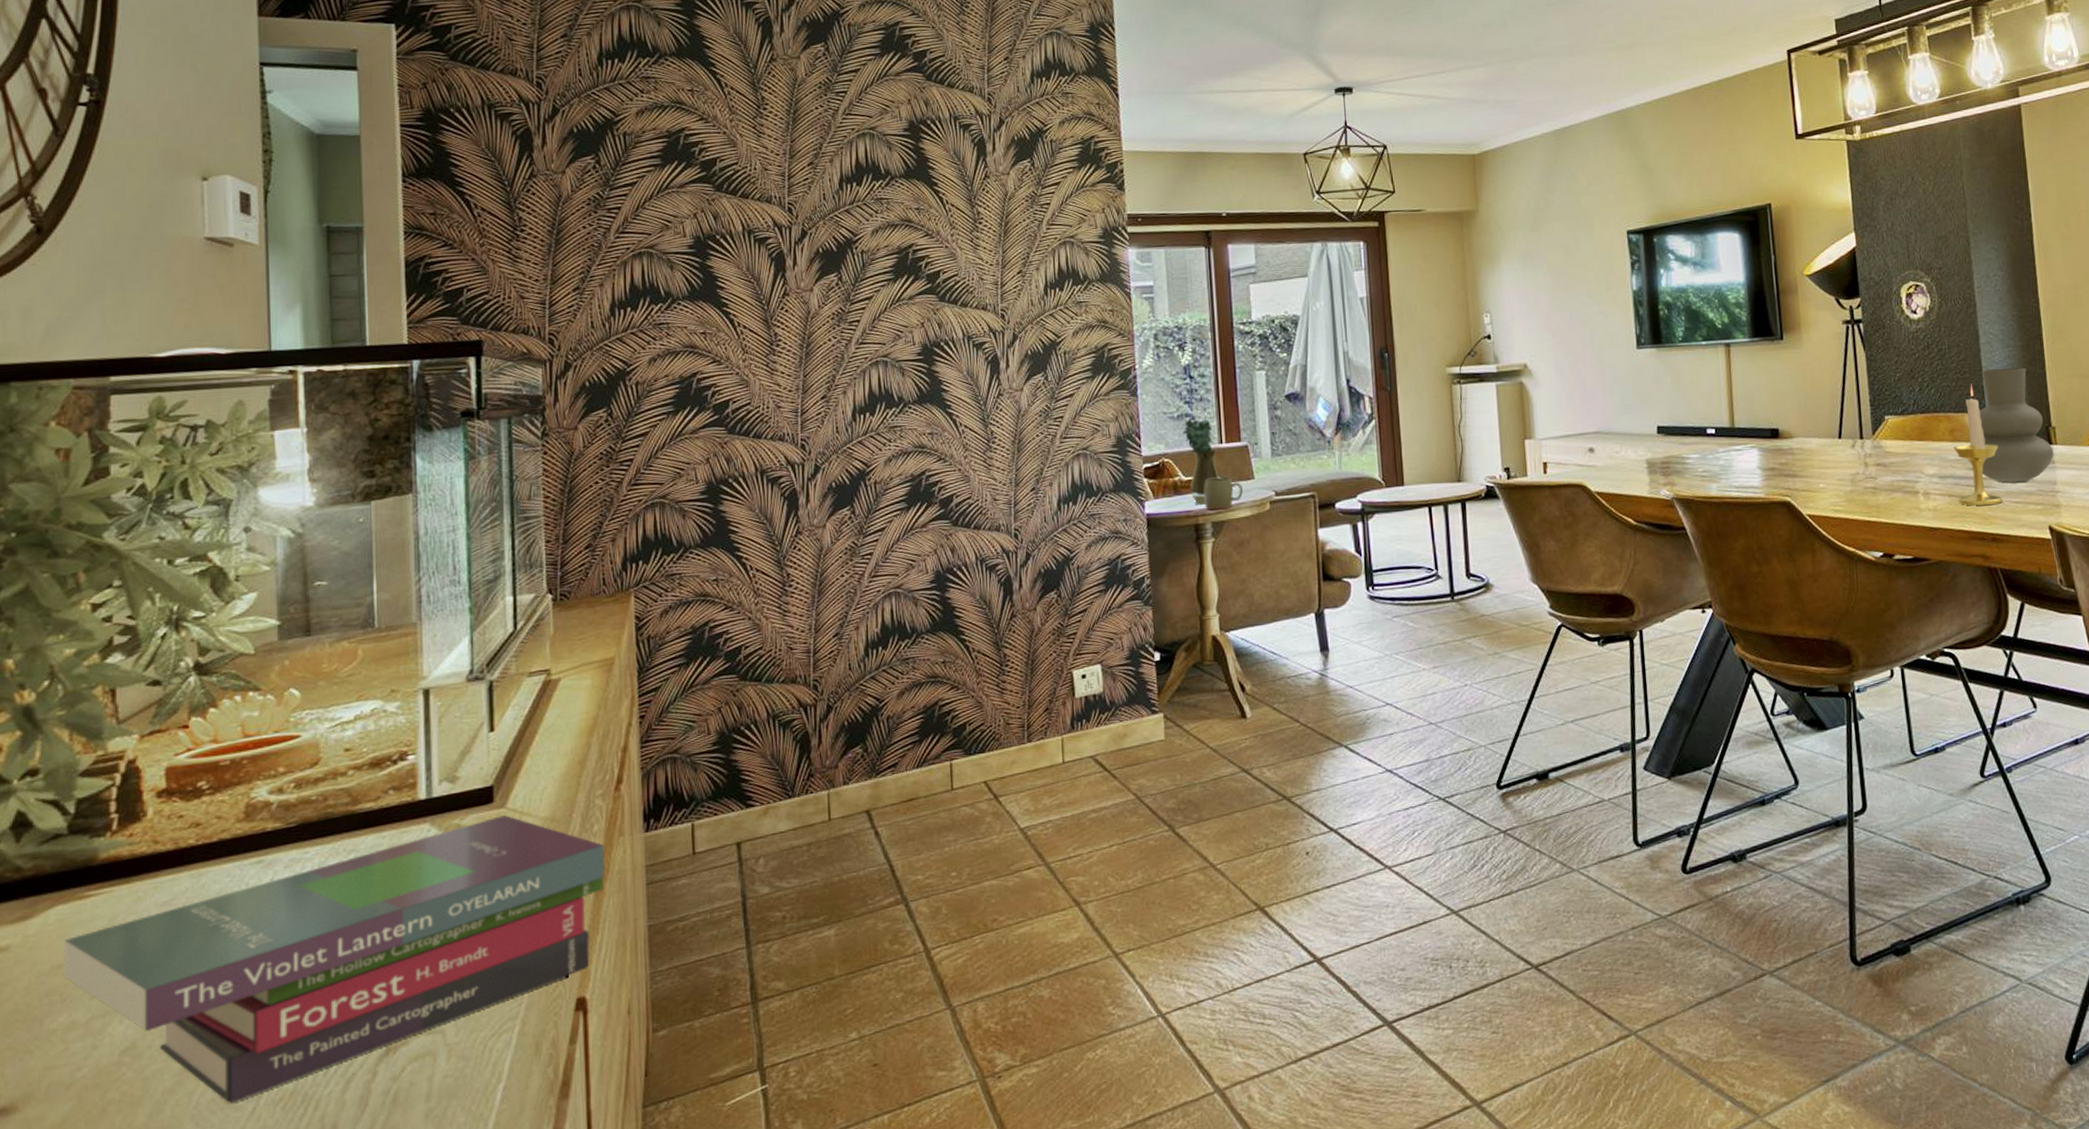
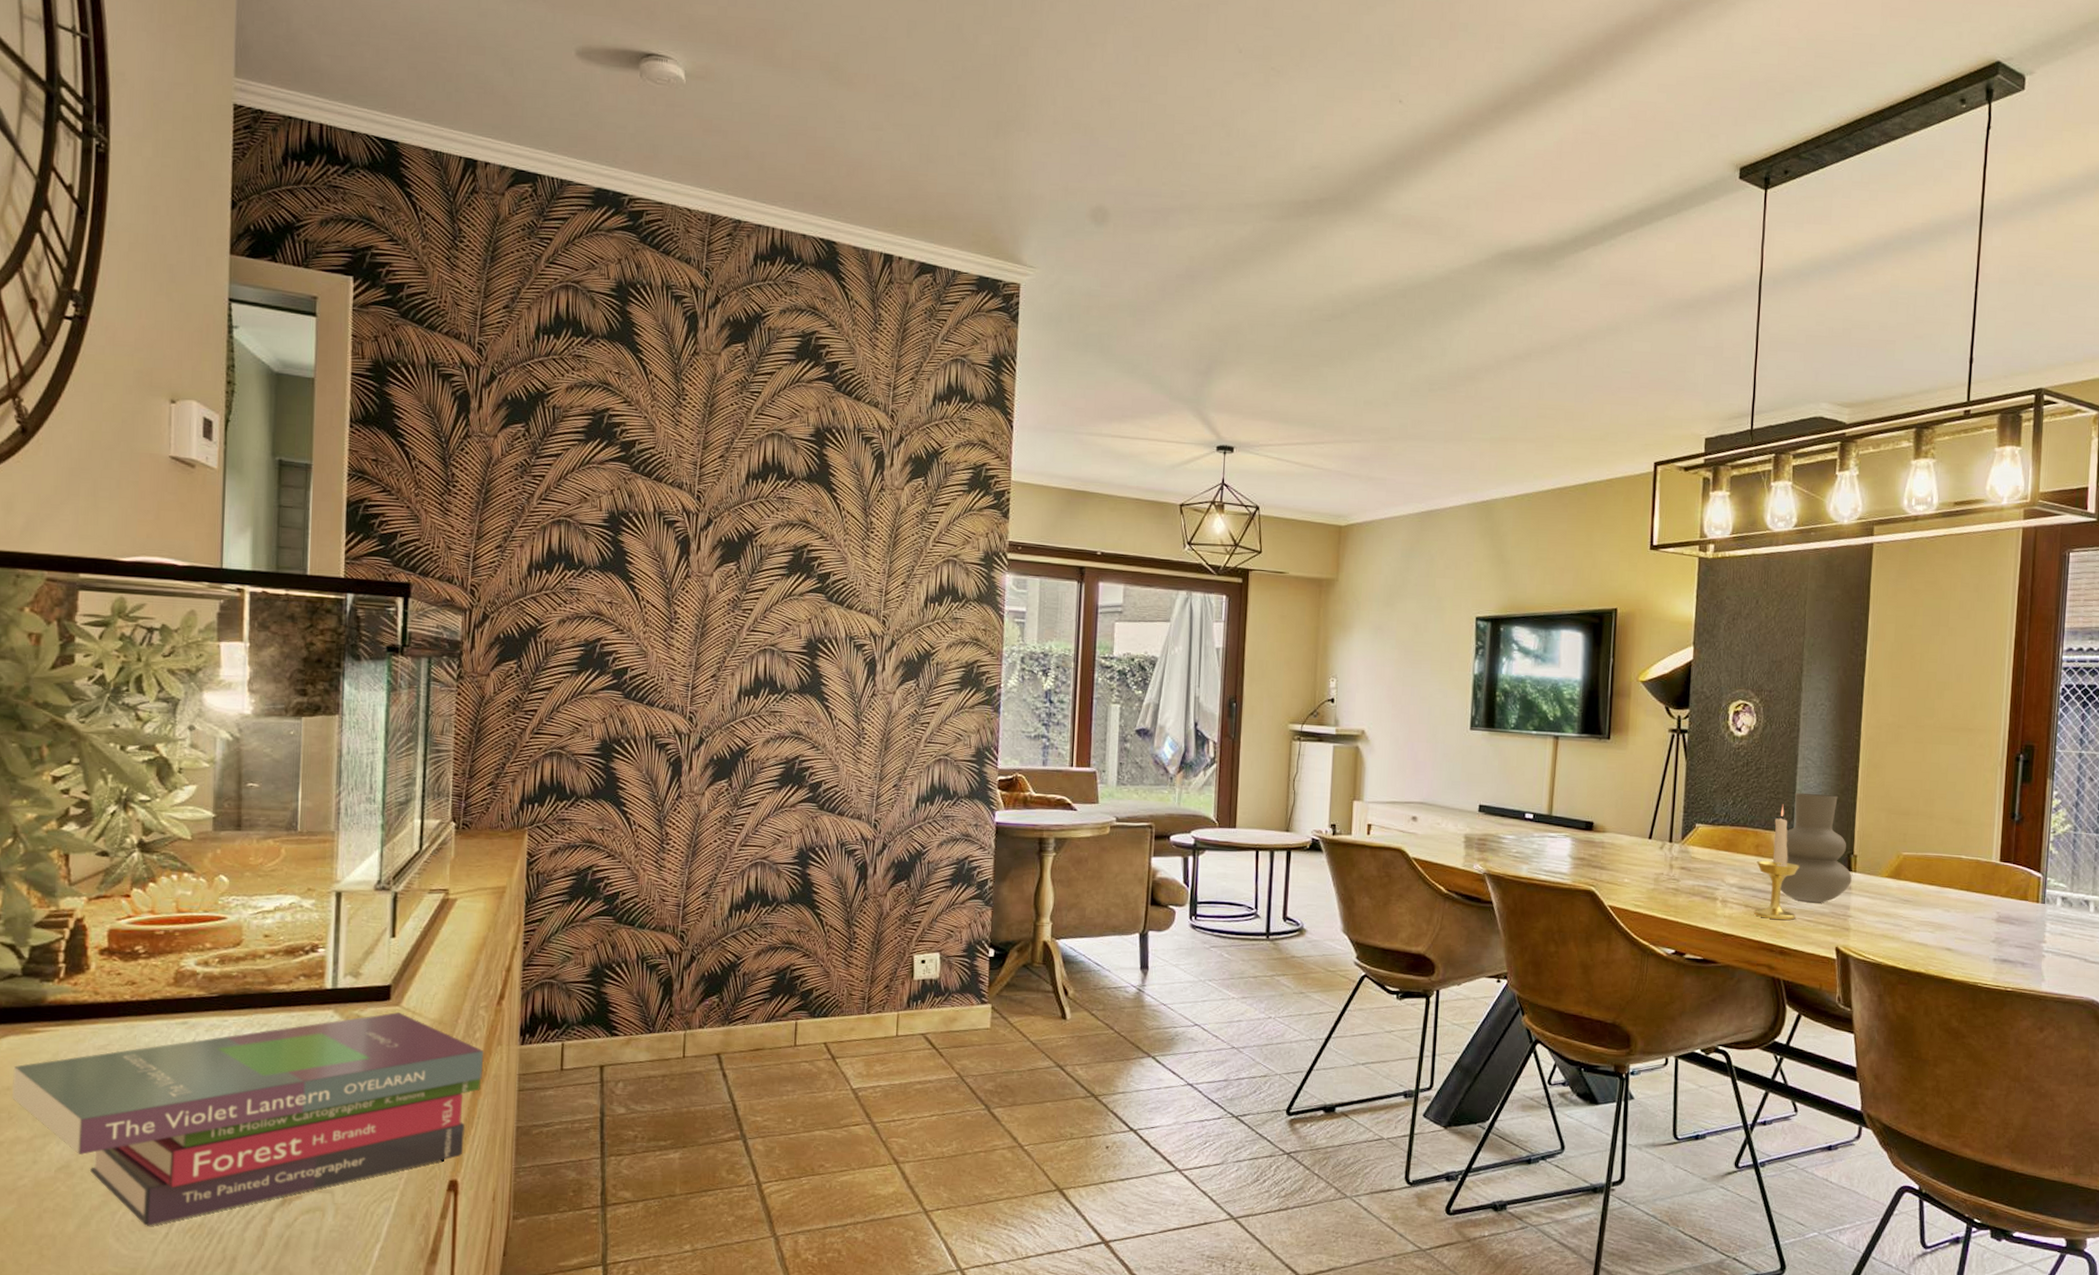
vase: present [1183,415,1219,505] -> none [1037,736,1068,821]
mug: present [1203,477,1243,510] -> none [1050,797,1087,828]

